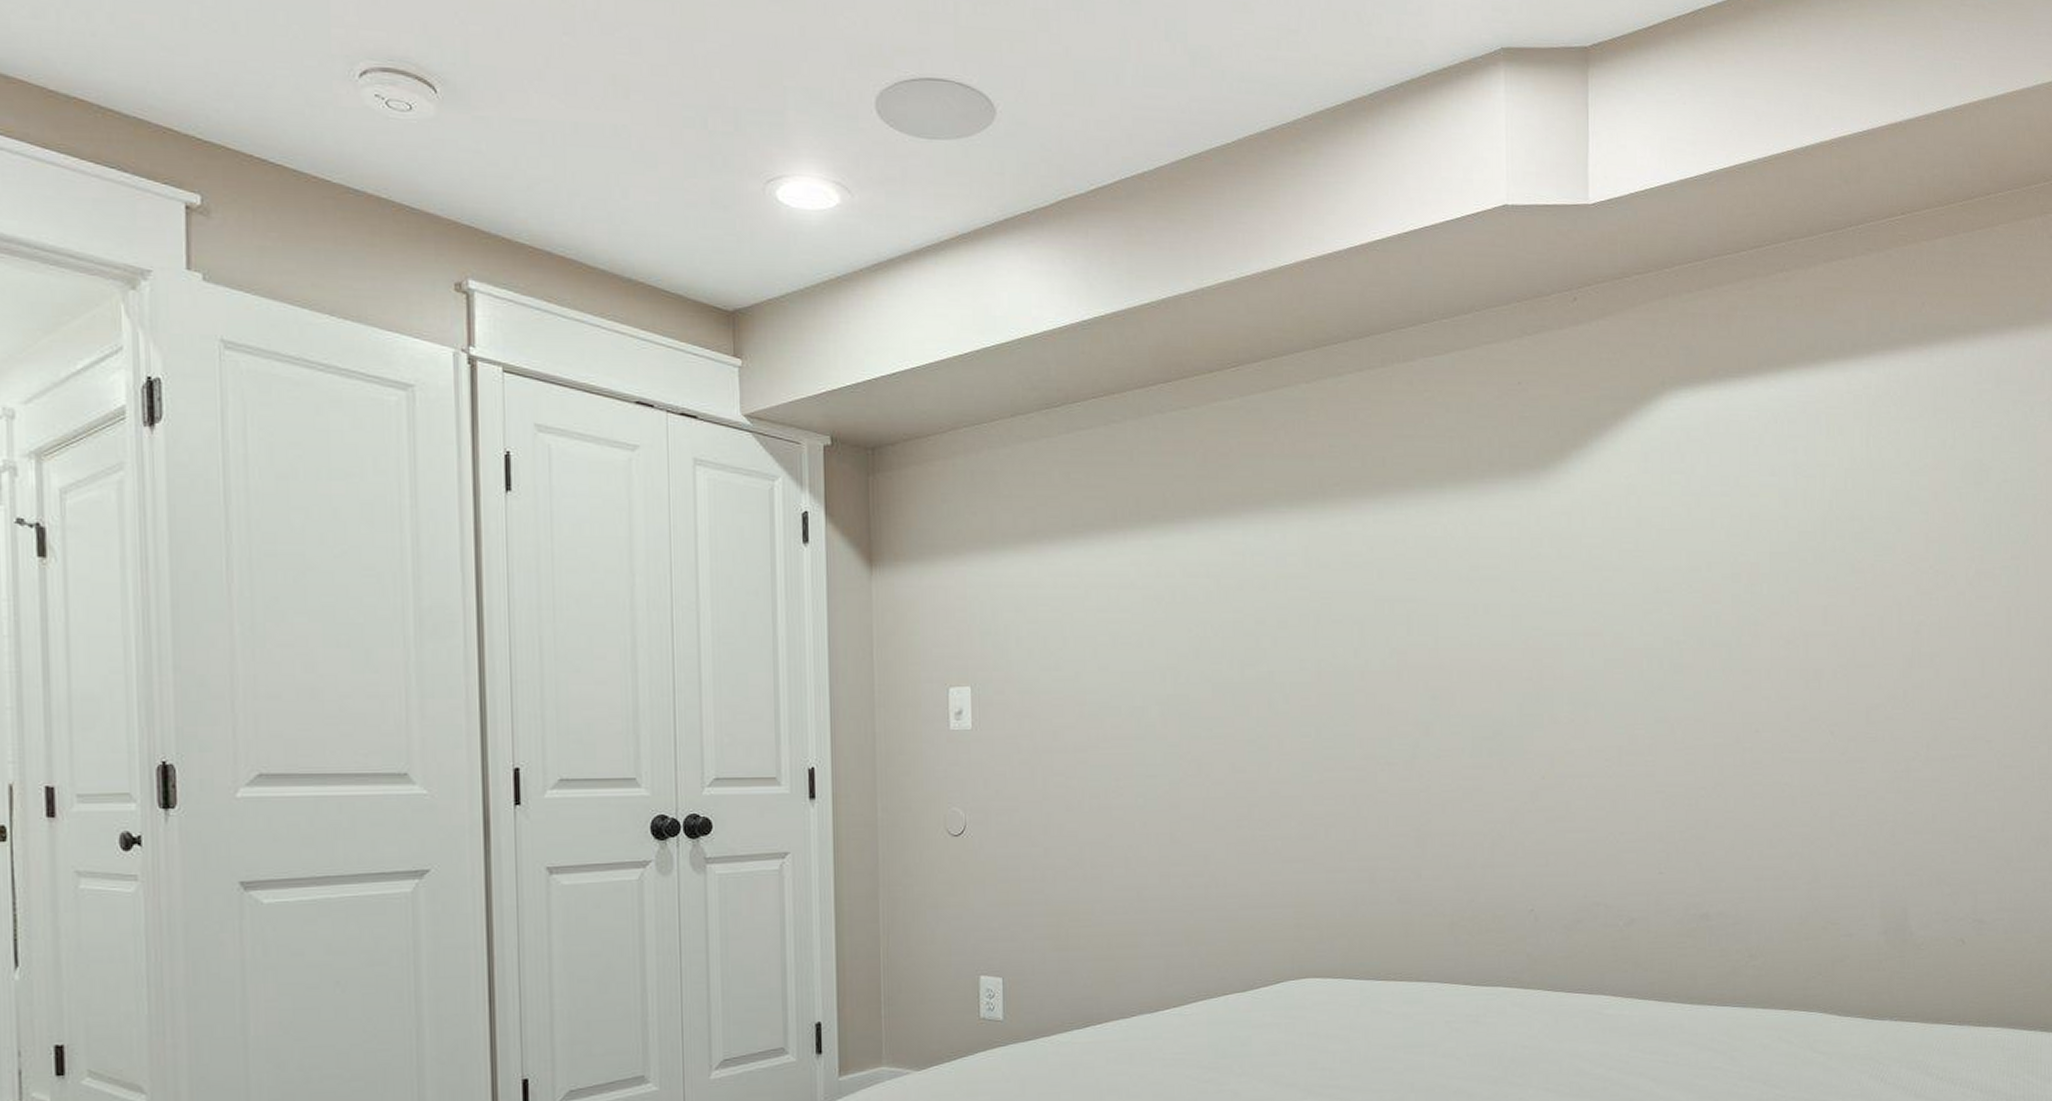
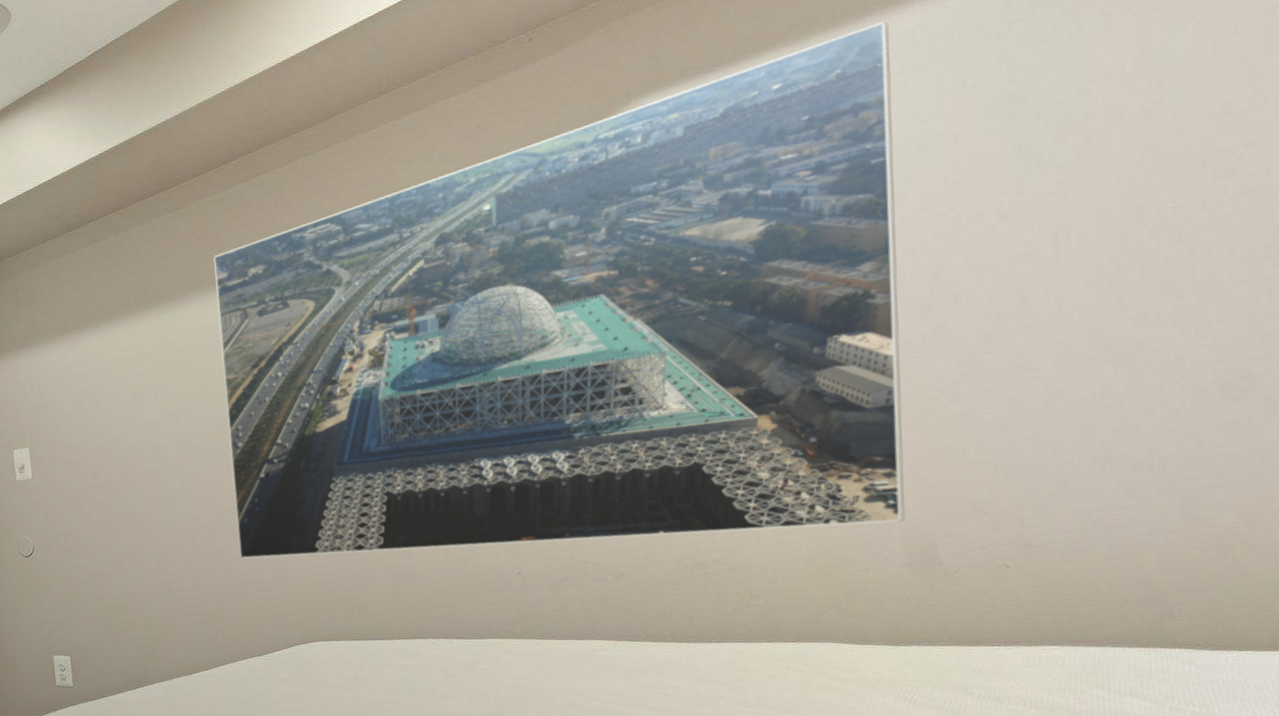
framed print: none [1222,362,1888,887] -> present [213,20,905,560]

